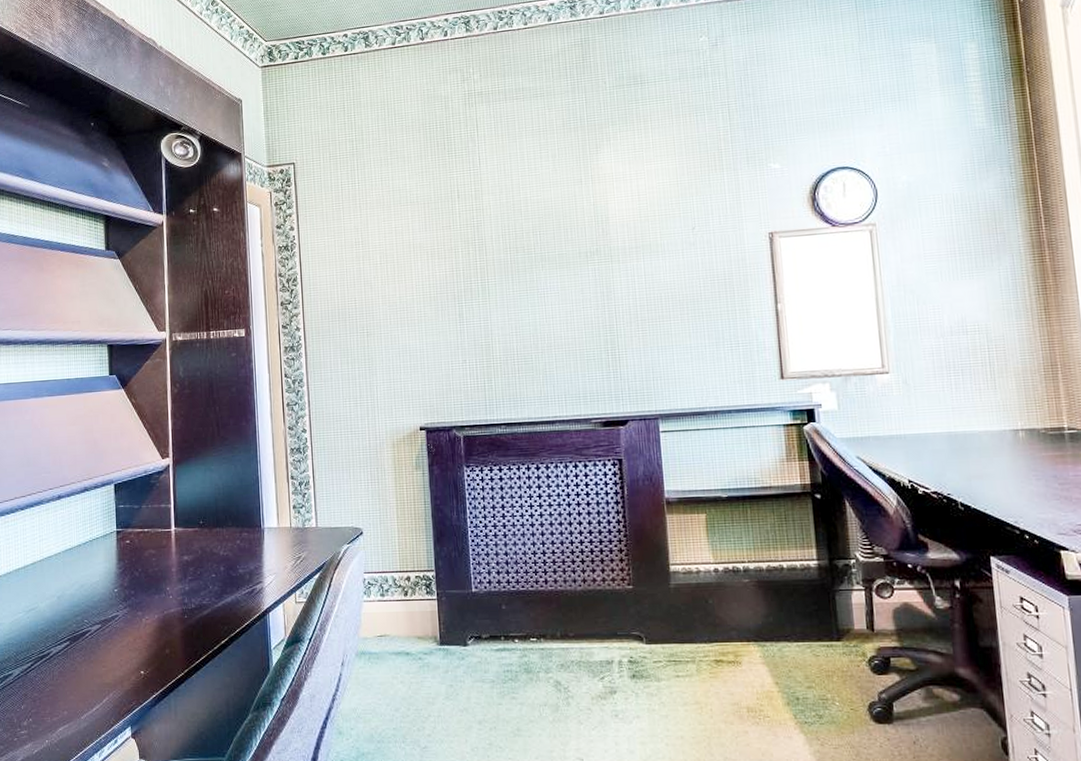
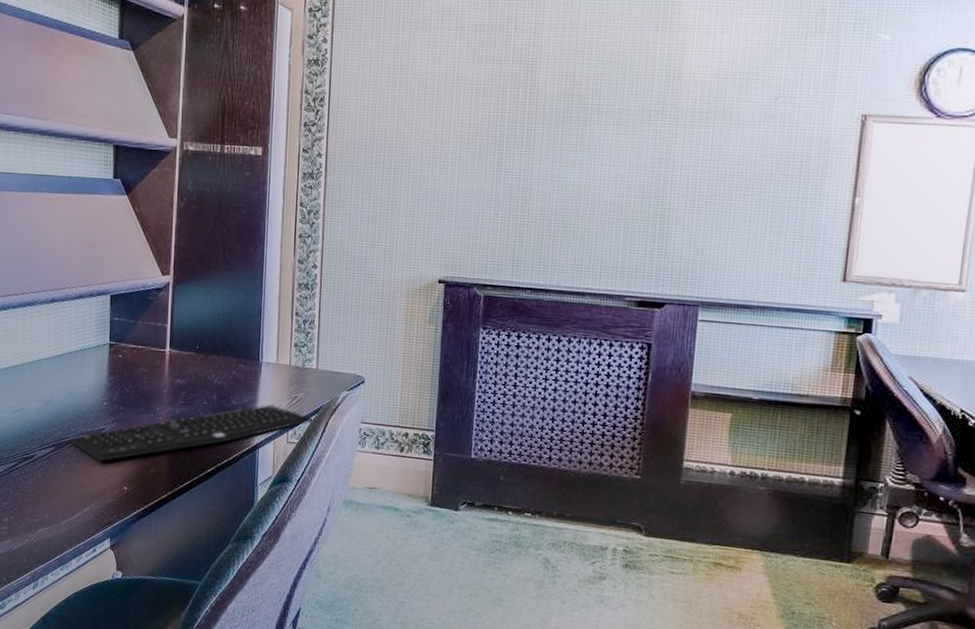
keyboard: none [83,568,321,649] -> present [69,404,316,462]

